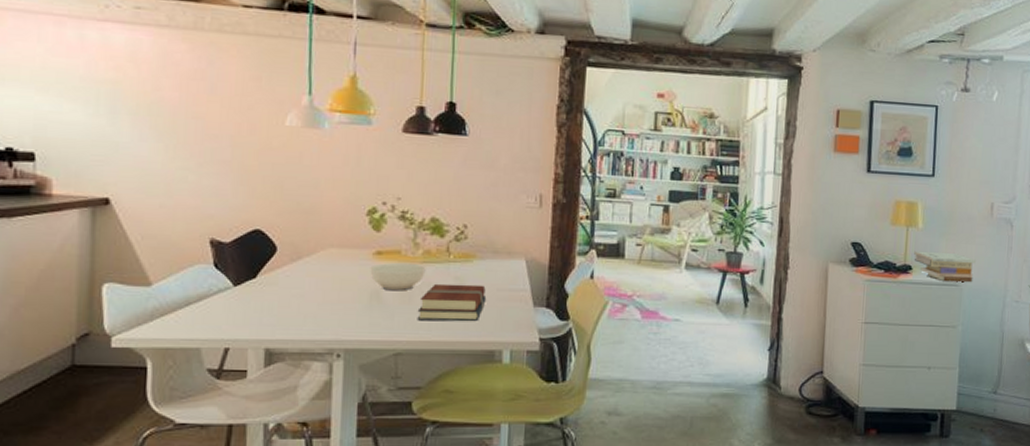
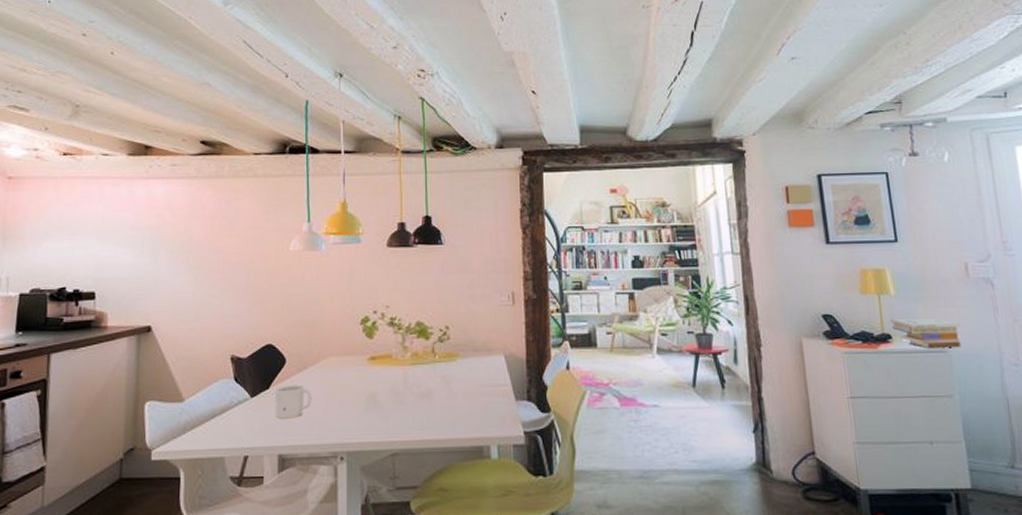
mug: none [262,275,307,311] -> present [275,384,312,419]
bowl: present [370,262,426,291] -> none [366,365,415,393]
books: present [417,283,487,321] -> none [409,382,472,419]

